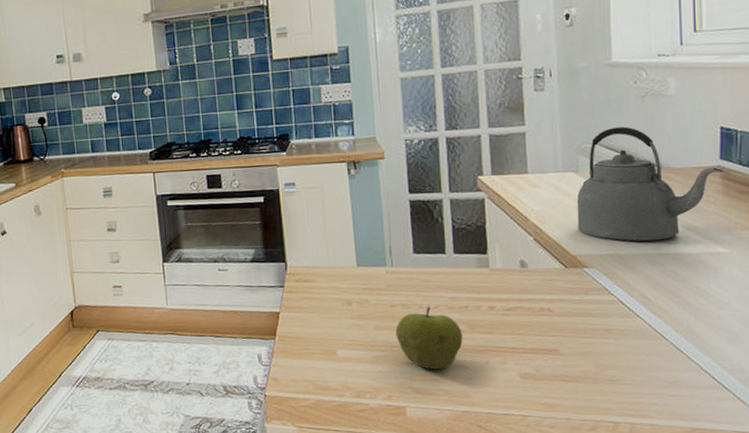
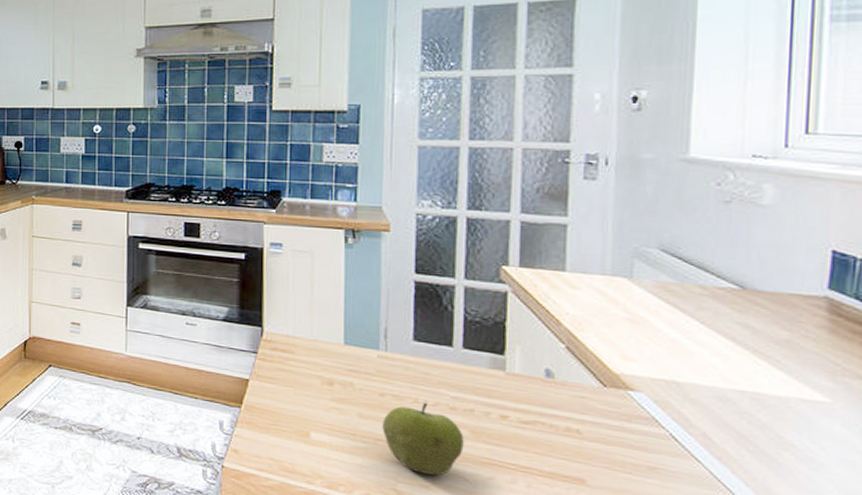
kettle: present [576,126,723,242] -> none [624,233,832,374]

